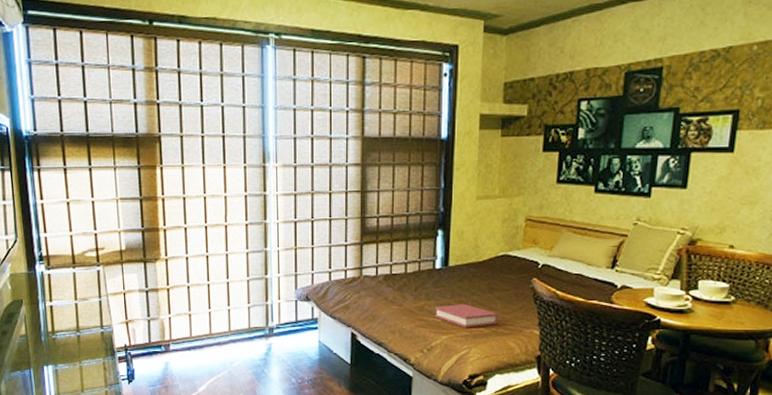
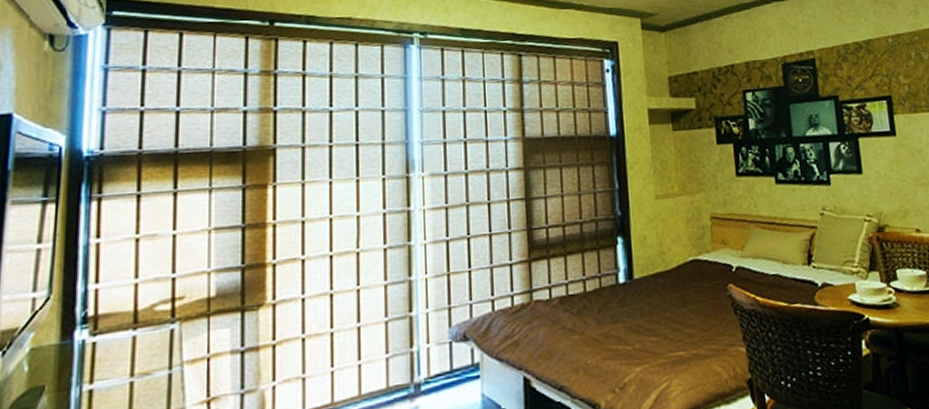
hardback book: present [435,304,499,328] -> none [623,324,699,354]

